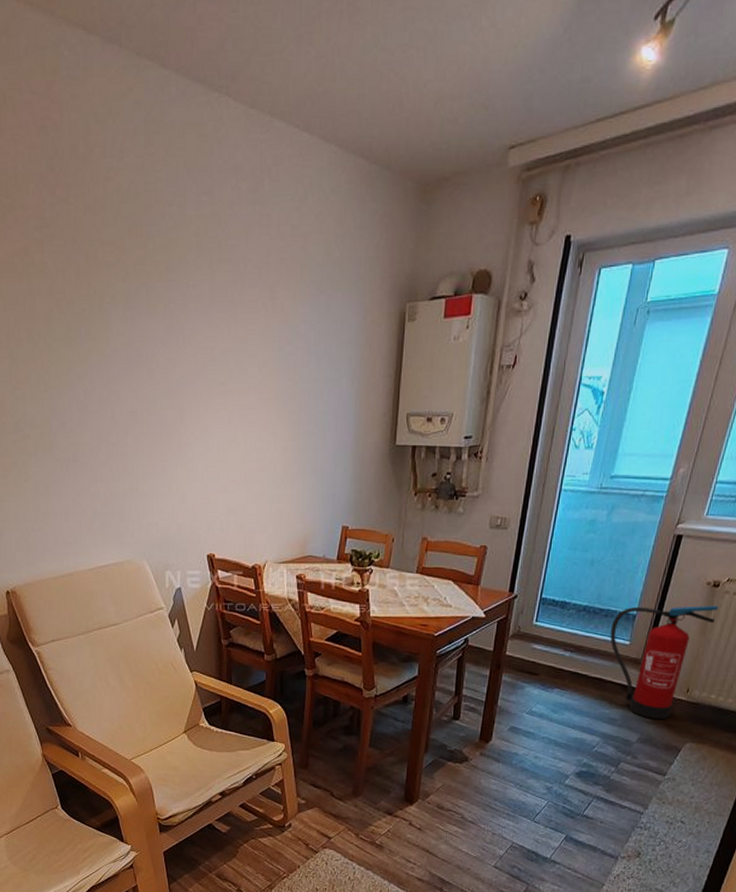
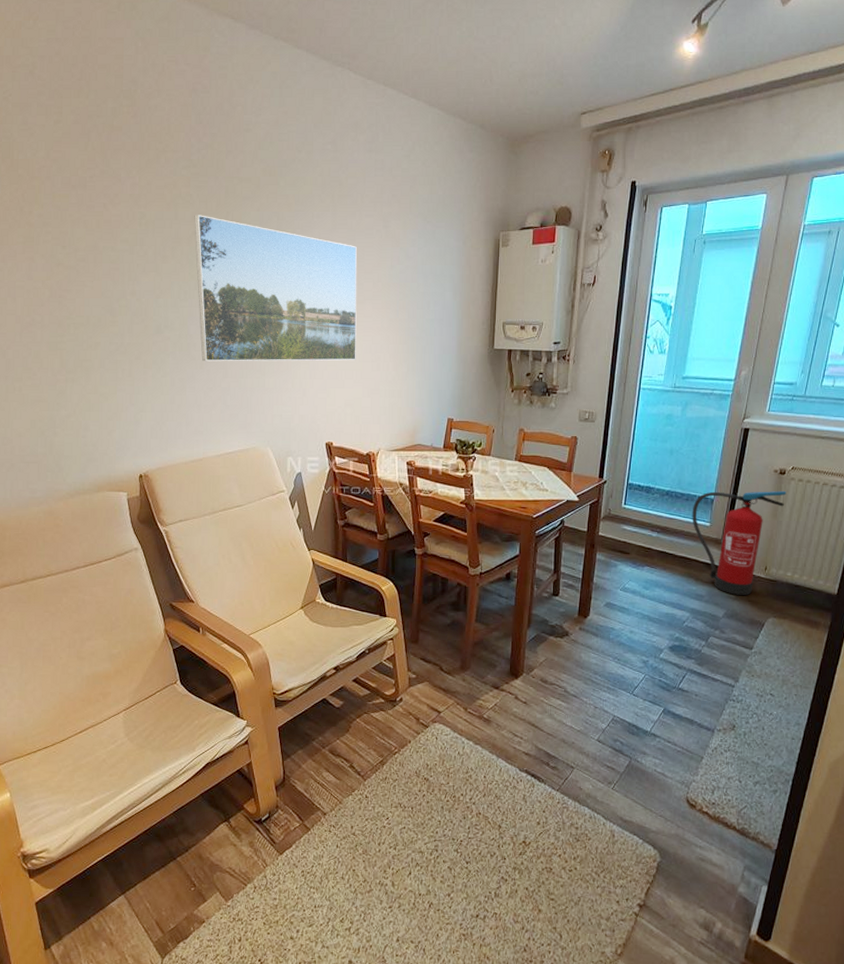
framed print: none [50,287,240,464] -> present [194,215,357,362]

